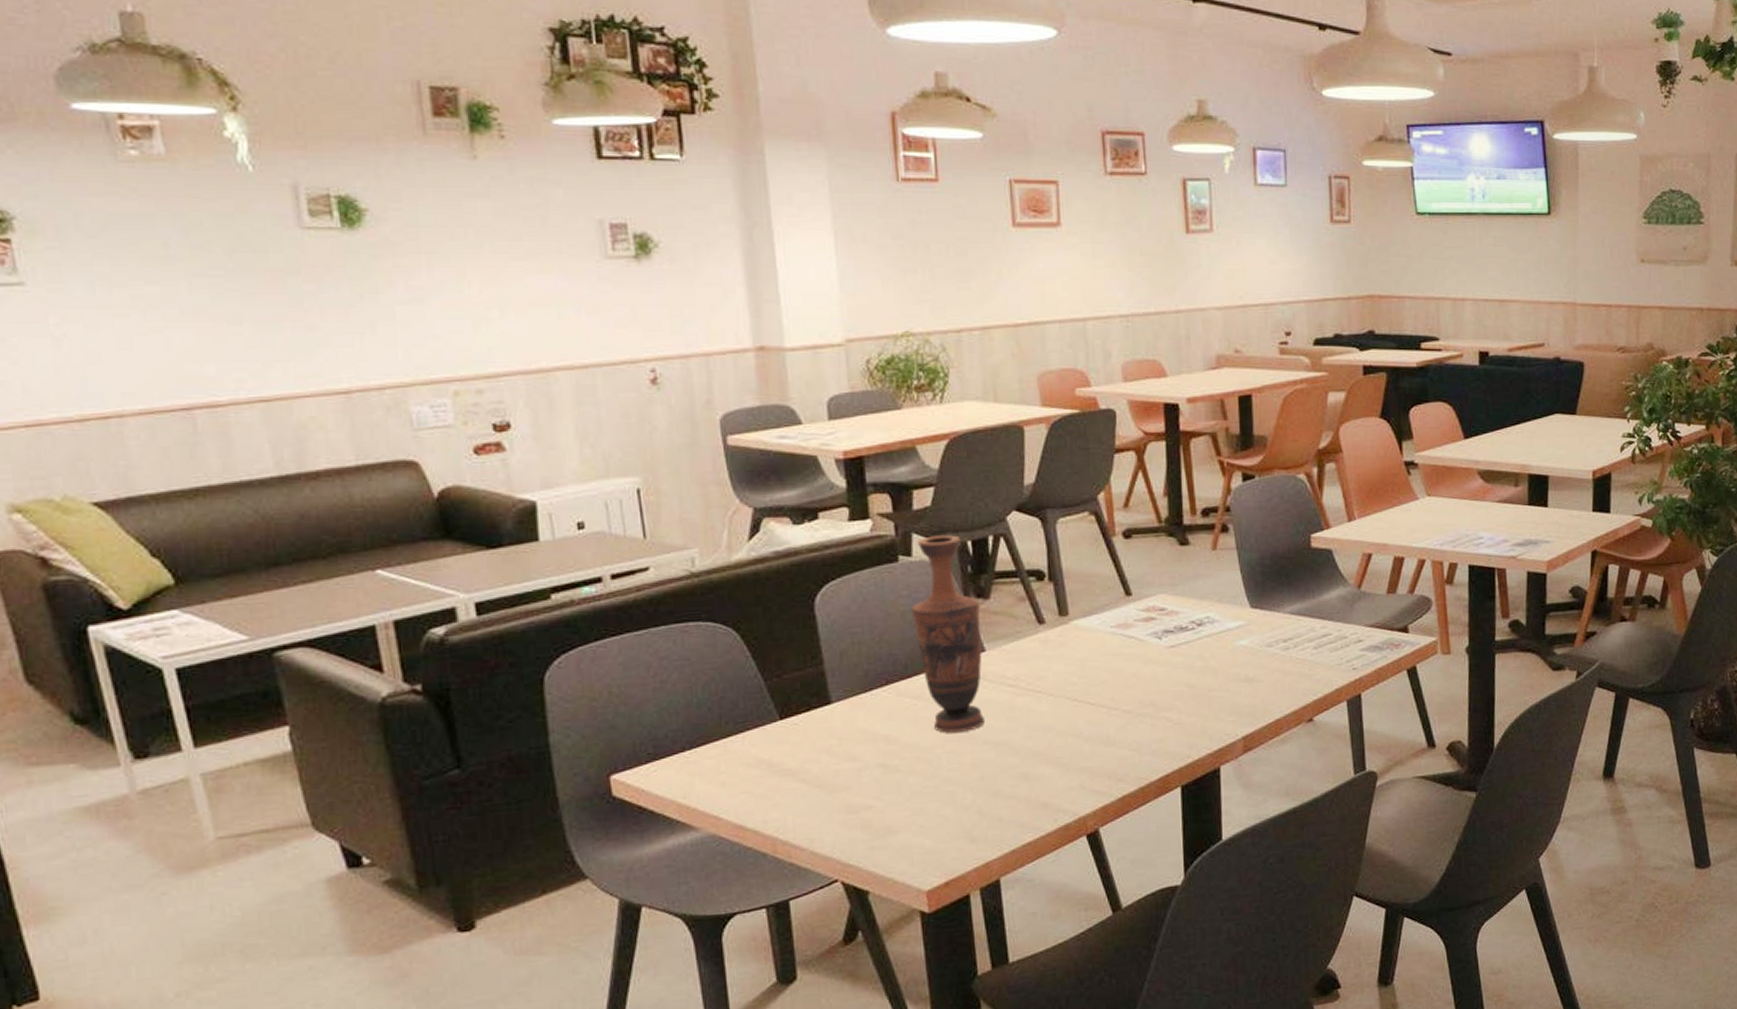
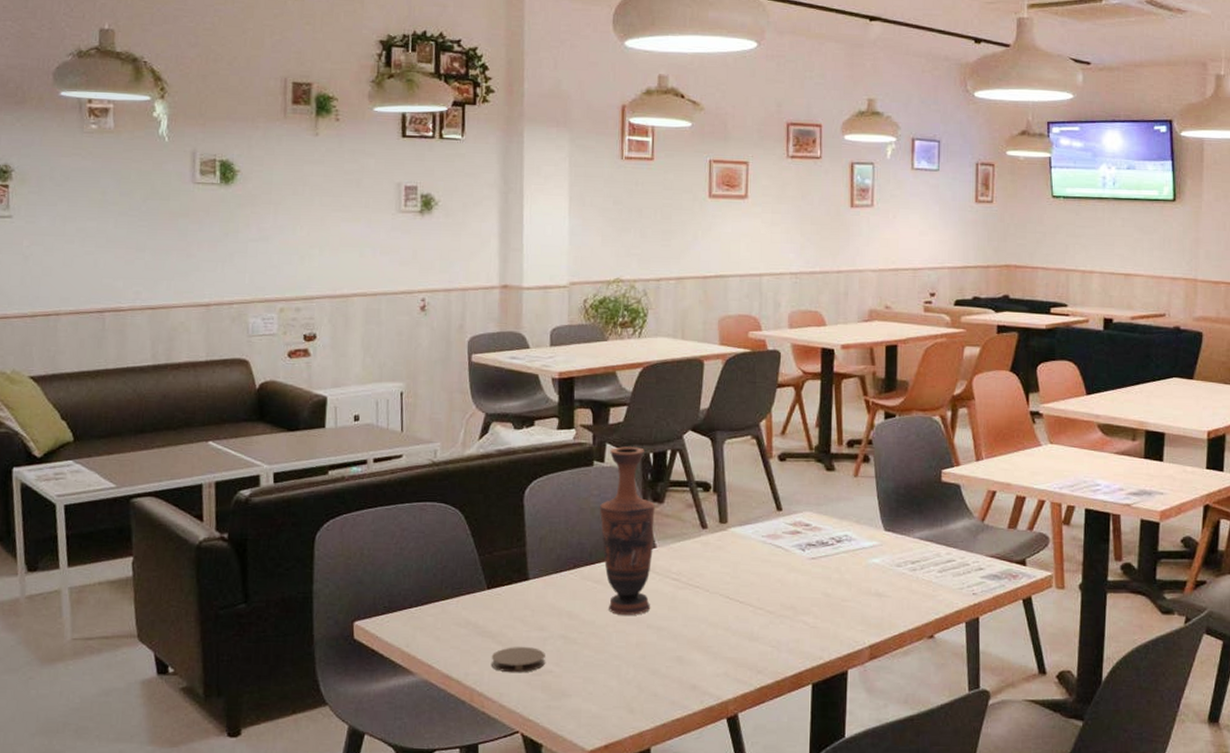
coaster: none [793,781,862,814] -> present [491,647,545,673]

